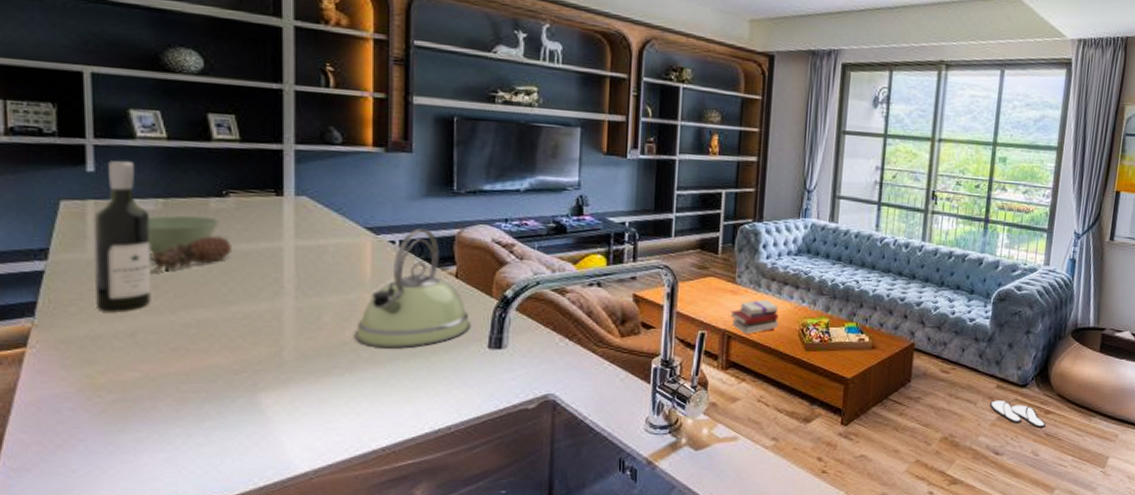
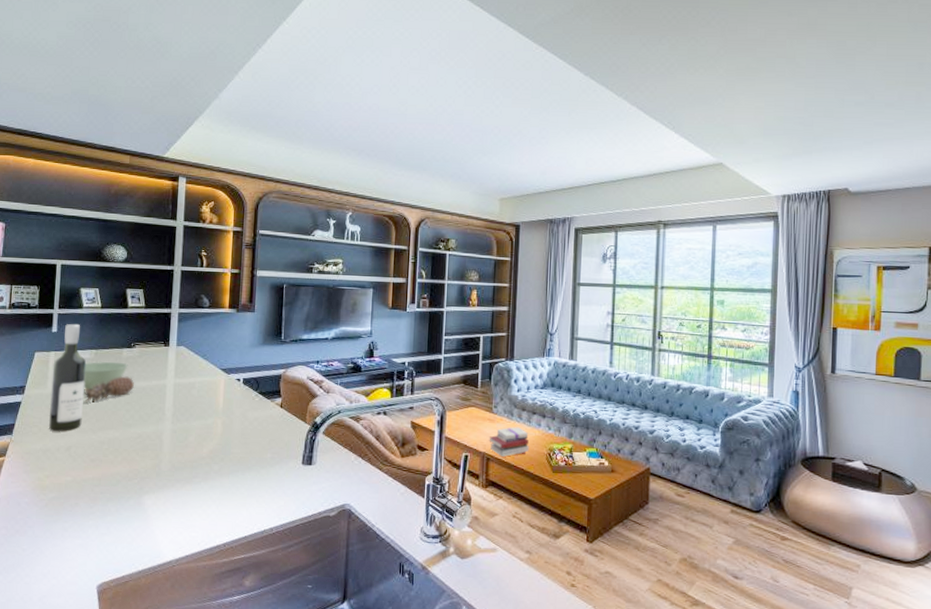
kettle: present [354,228,470,348] -> none [209,369,289,463]
slippers: present [990,400,1046,428] -> none [726,524,783,554]

